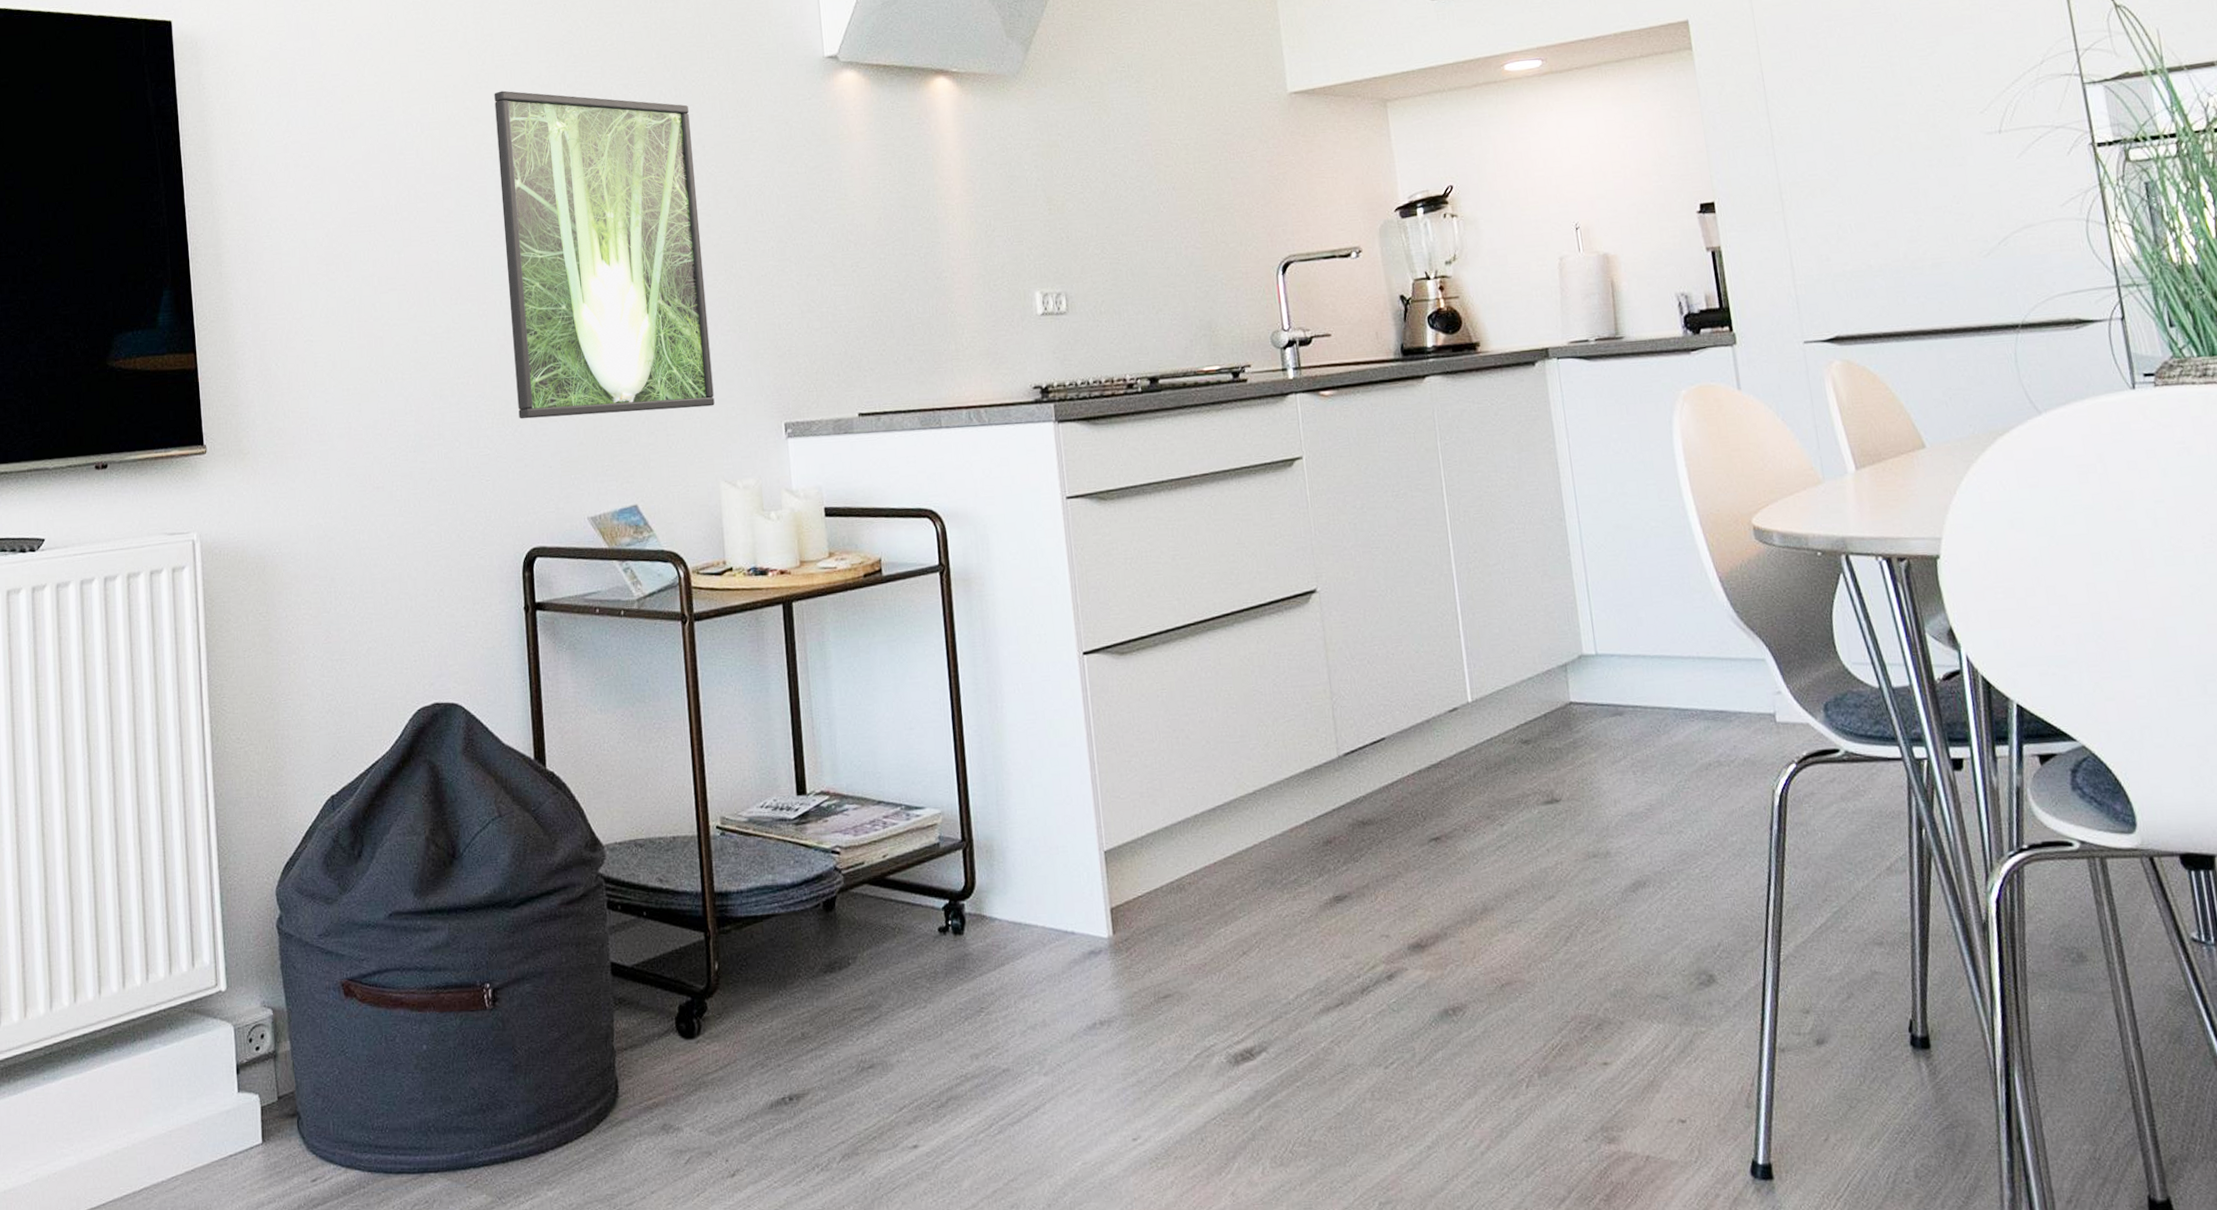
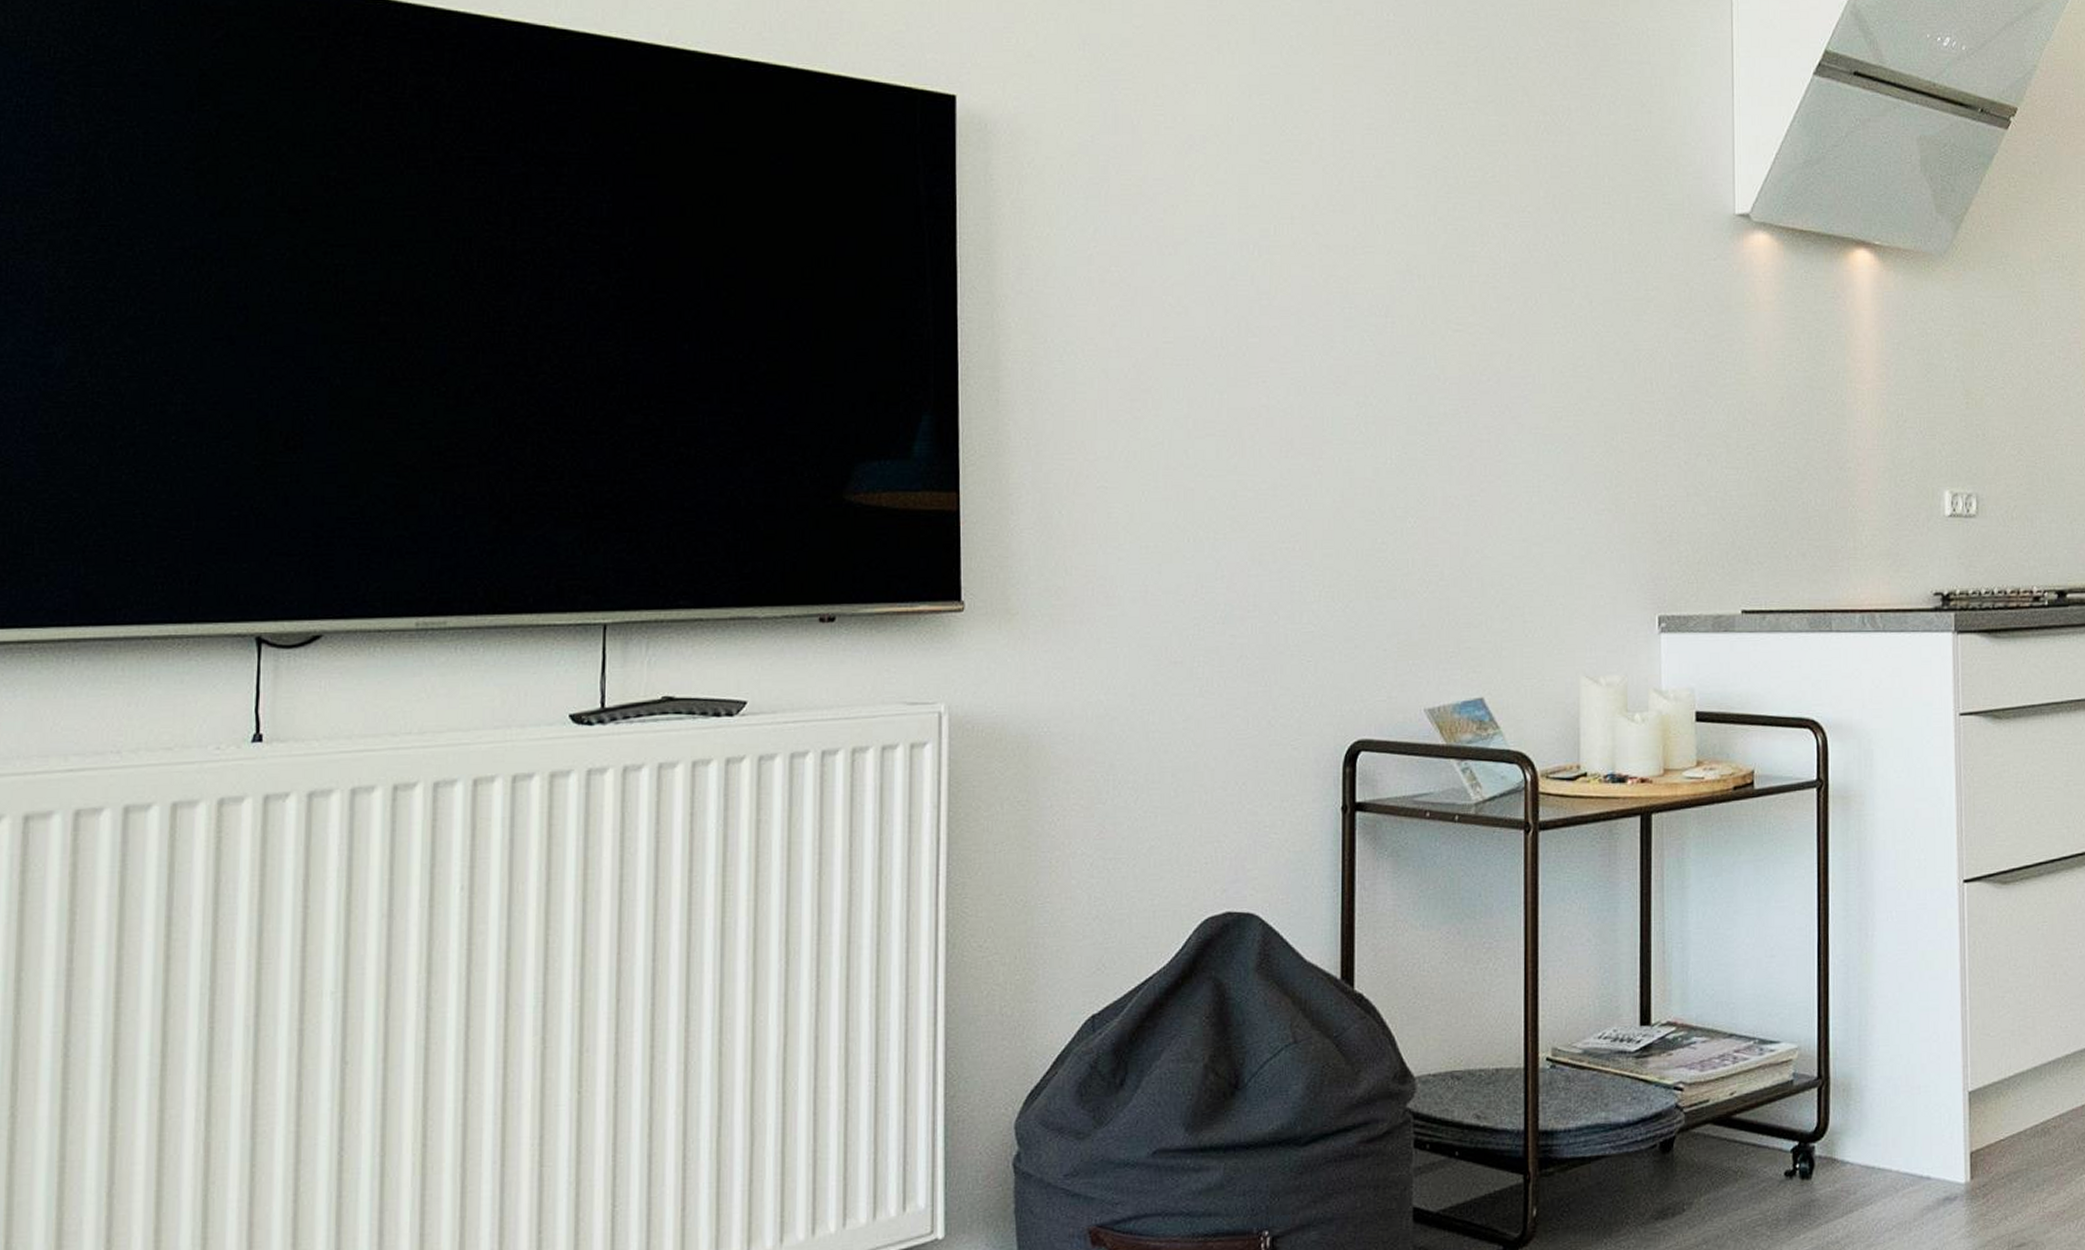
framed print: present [494,90,715,419] -> none [1350,217,1581,594]

